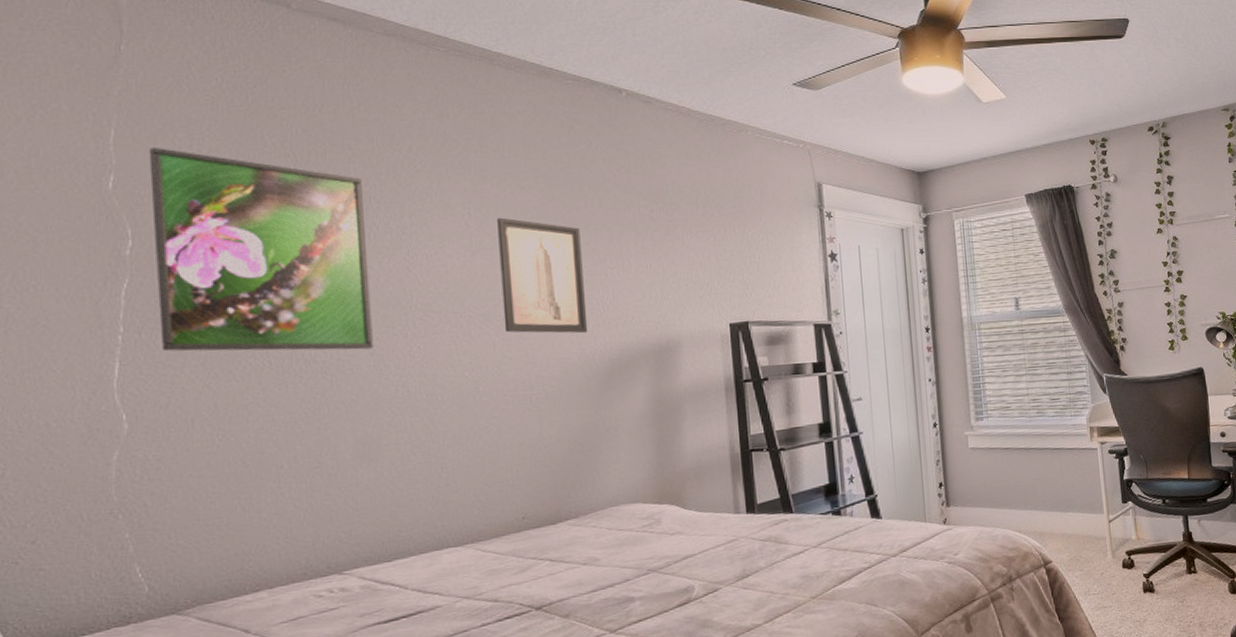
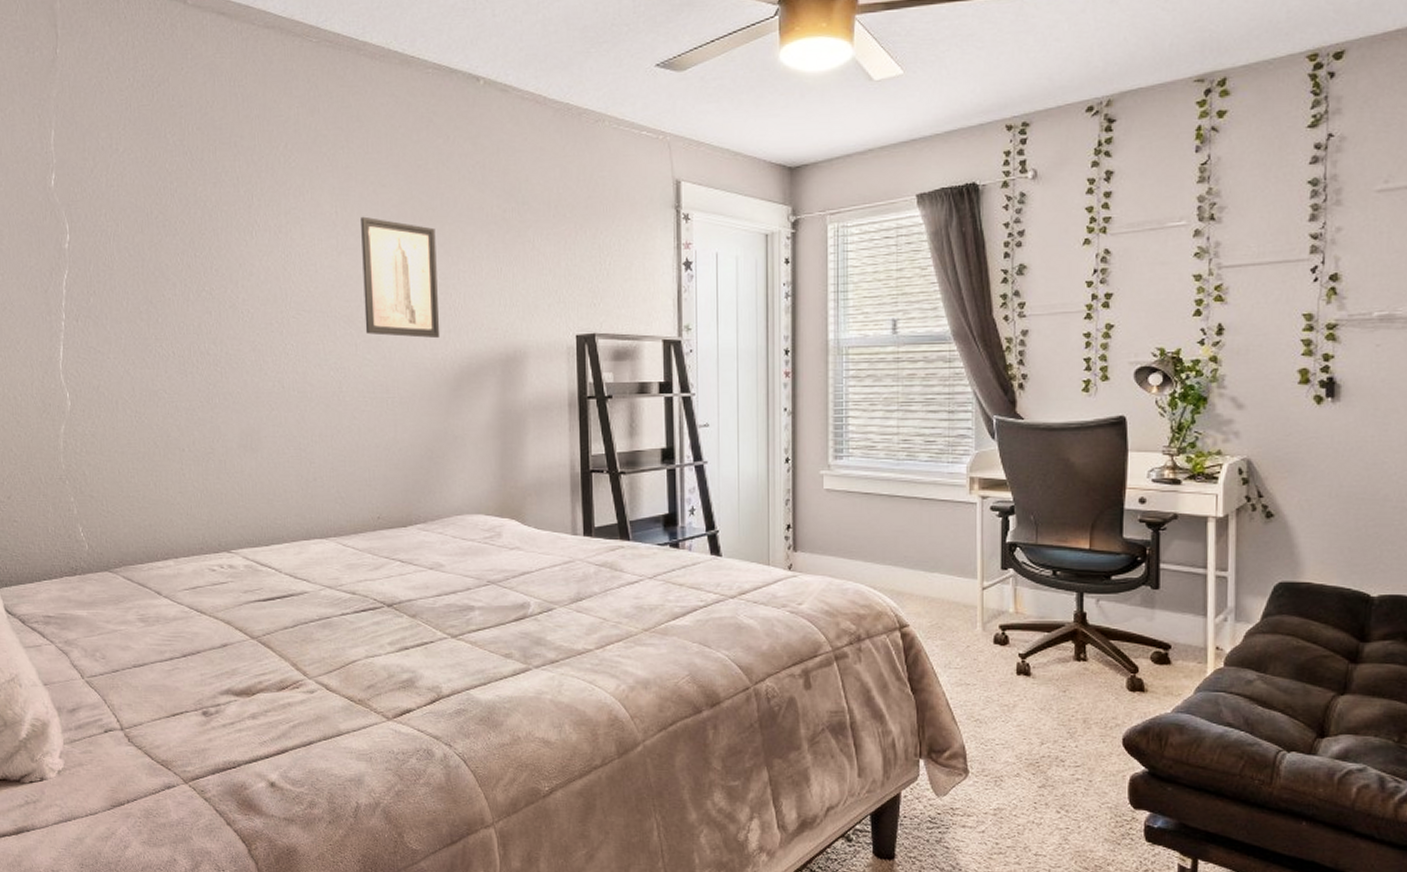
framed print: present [148,148,373,352] -> none [79,147,255,345]

